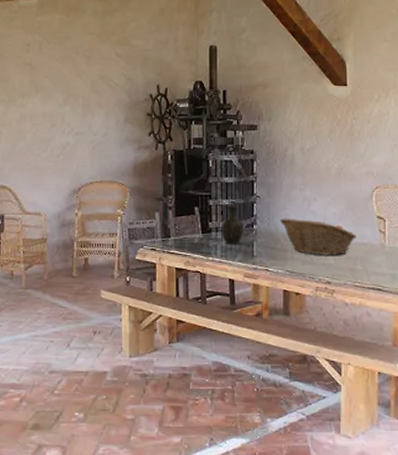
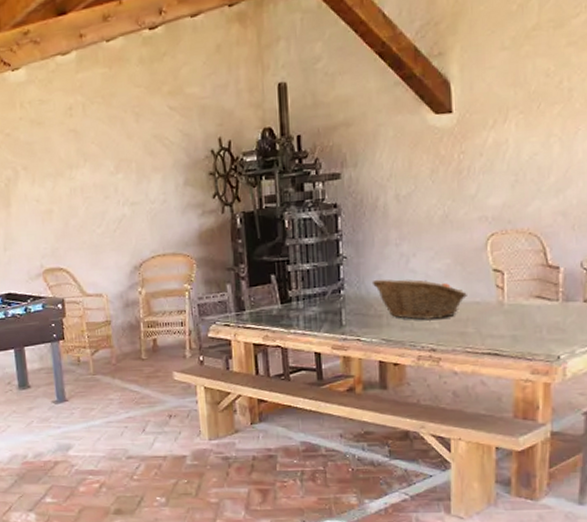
jug: present [221,205,244,245] -> none [303,269,329,315]

